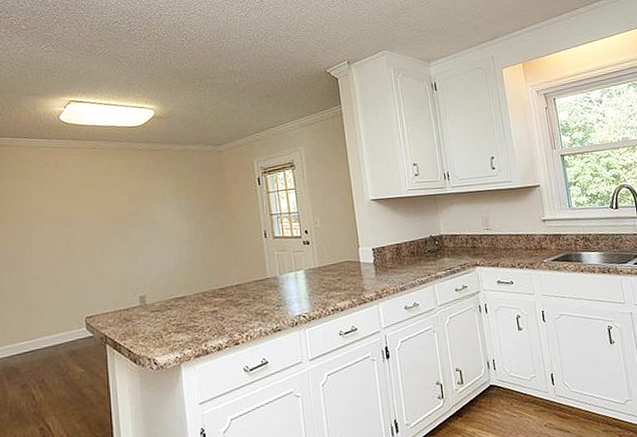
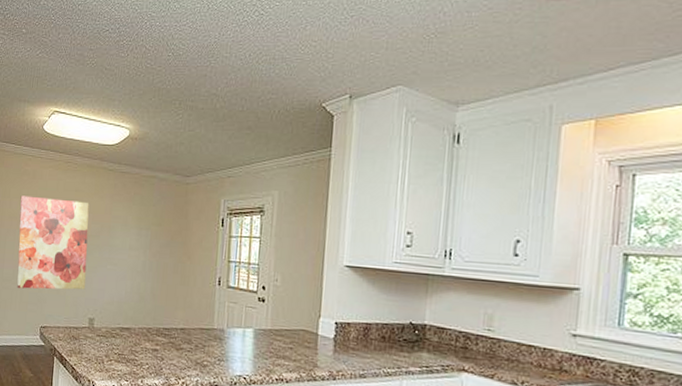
wall art: none [42,183,131,283] -> present [17,195,90,290]

